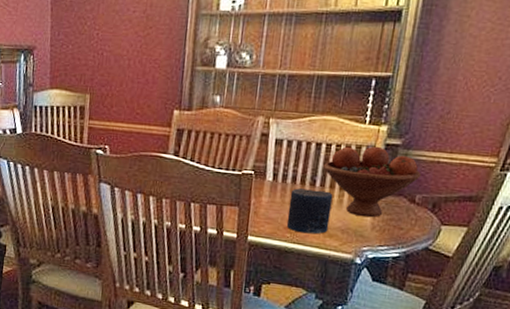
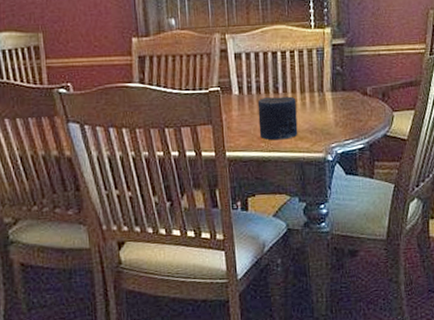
fruit bowl: present [323,146,421,218] -> none [282,47,367,116]

